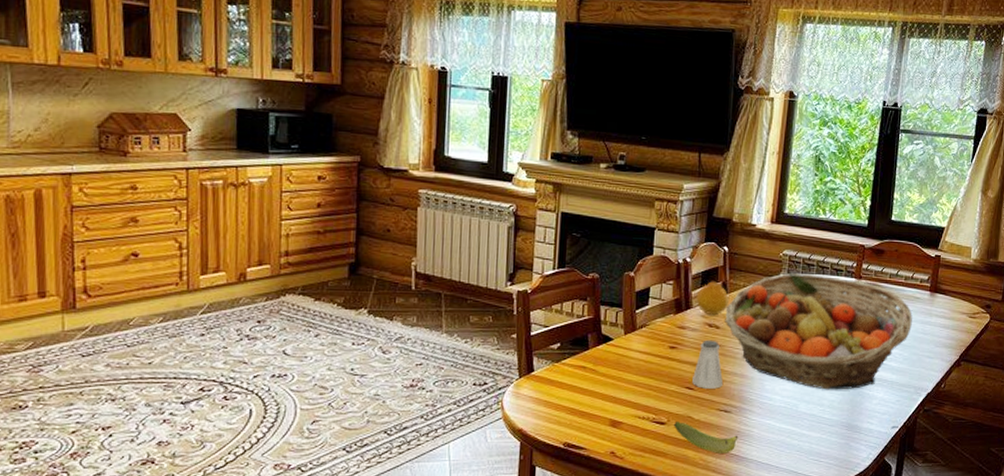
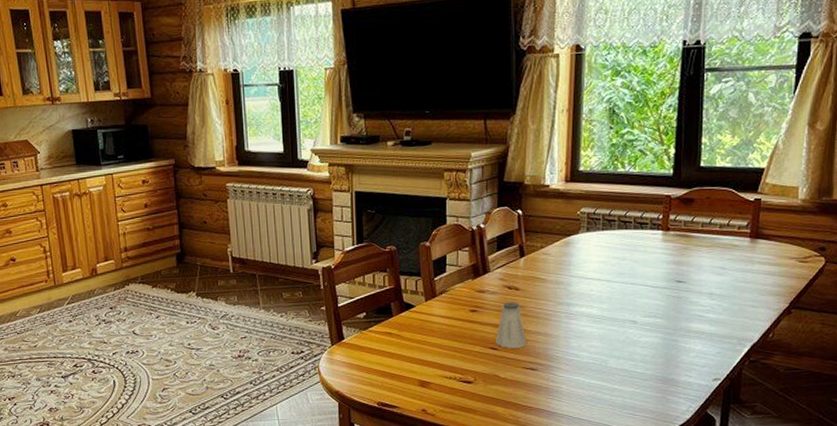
banana: present [673,422,739,454] -> none [480,380,547,409]
fruit: present [696,281,729,316] -> none [493,244,526,278]
fruit basket: present [725,273,913,390] -> none [524,230,731,345]

